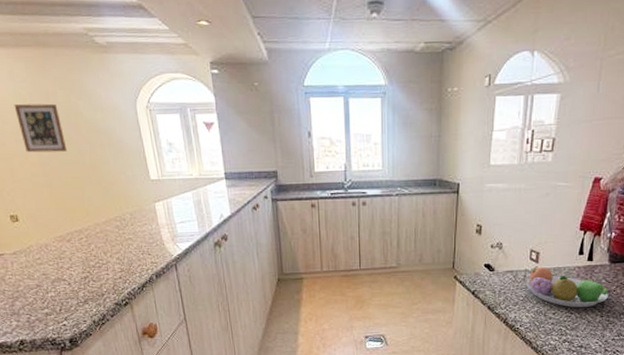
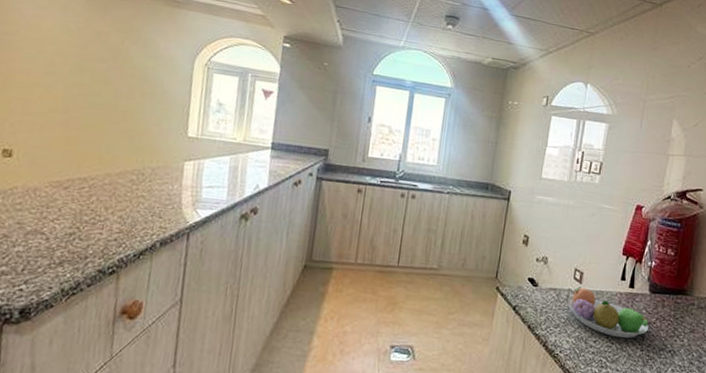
wall art: present [14,103,68,153] -> none [52,36,107,93]

